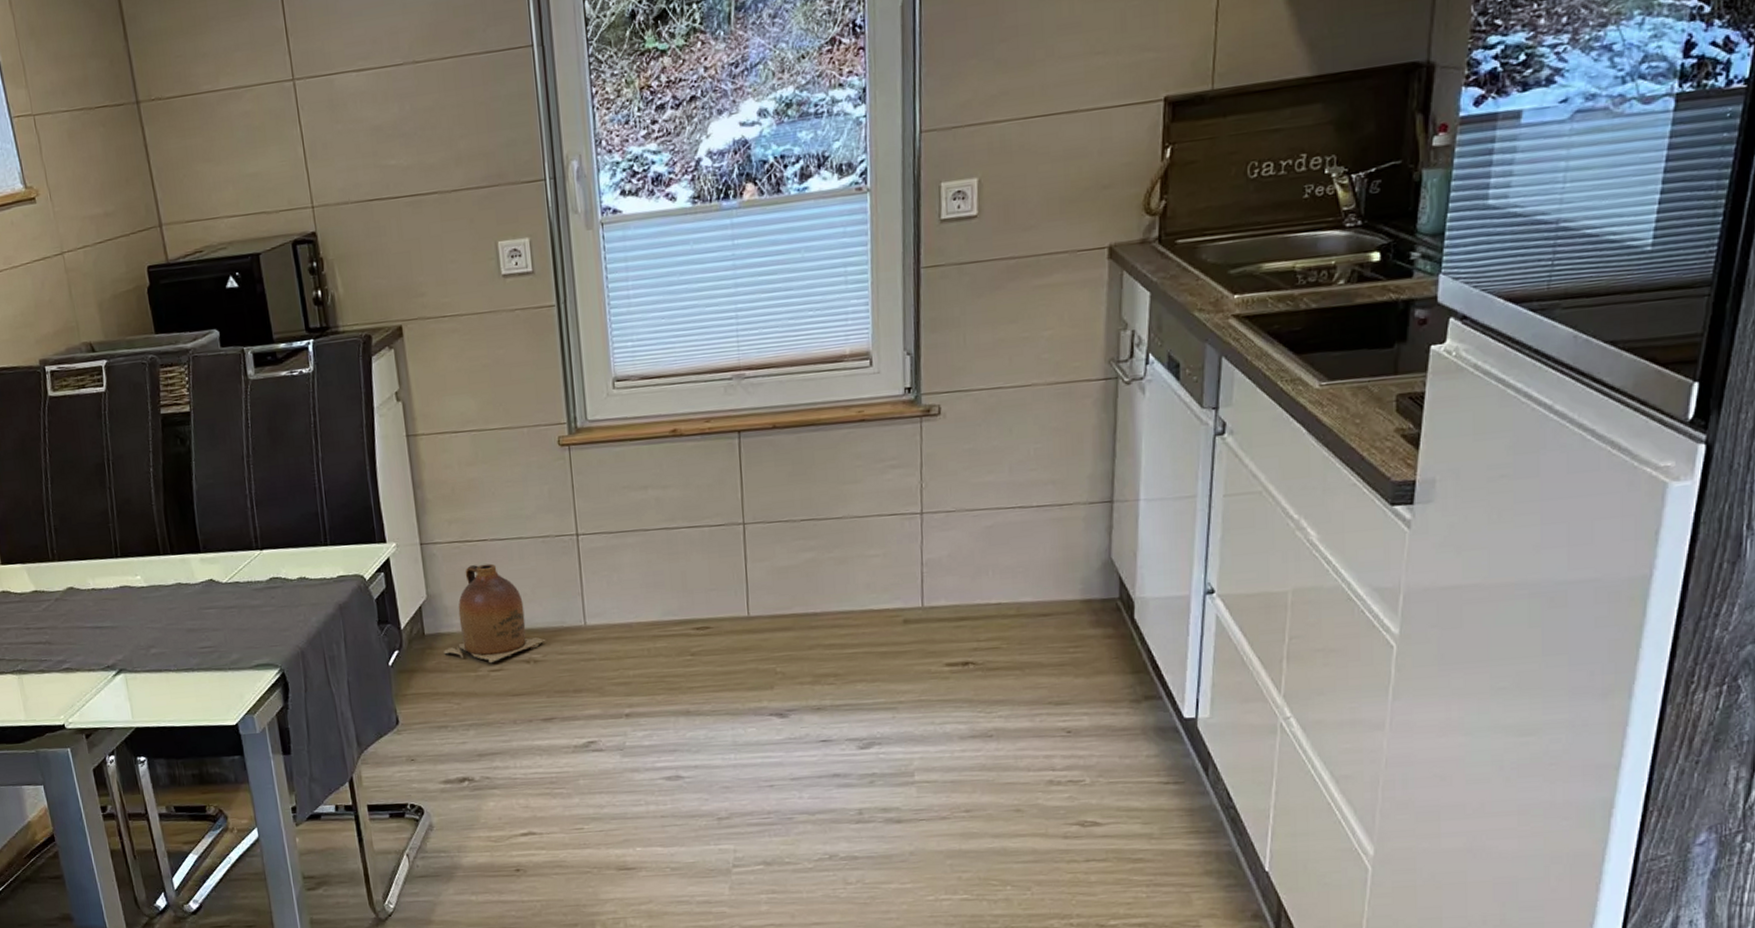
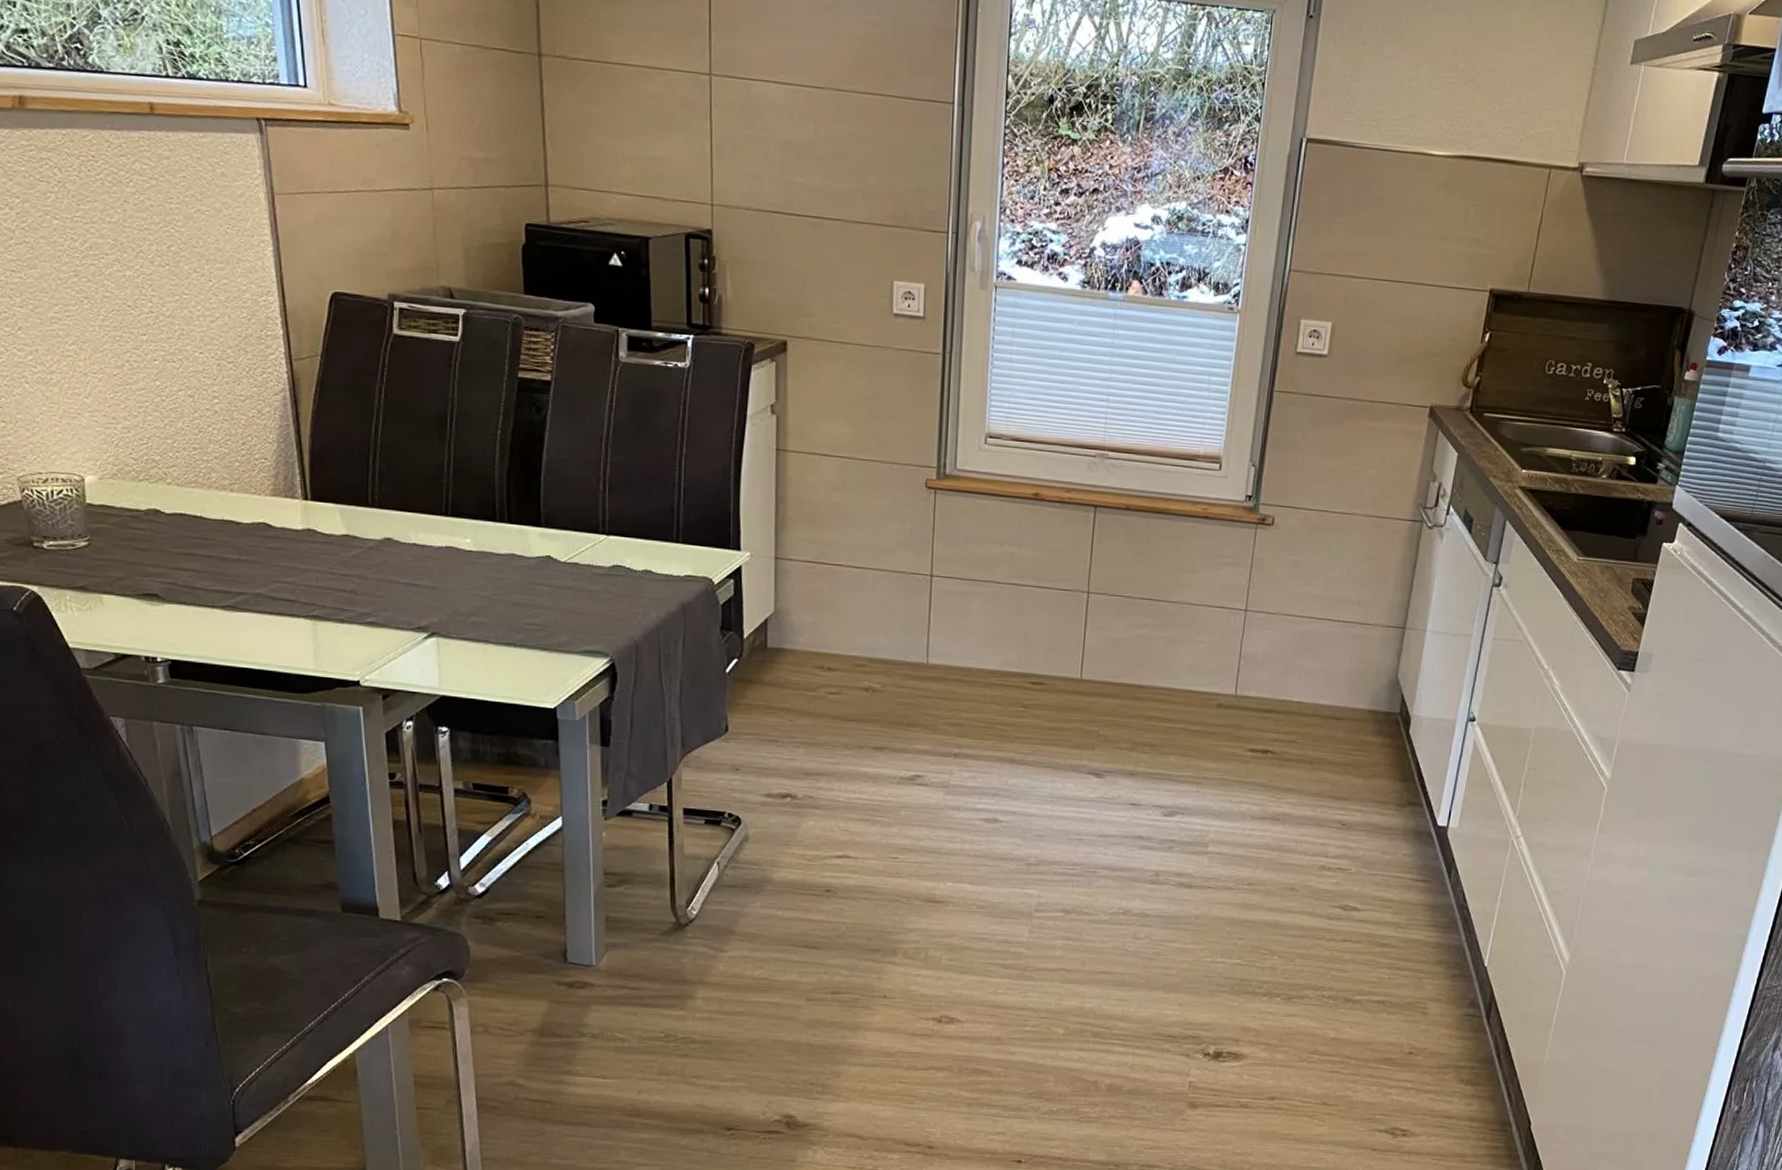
ceramic jug: present [444,563,546,664] -> none [784,587,887,686]

